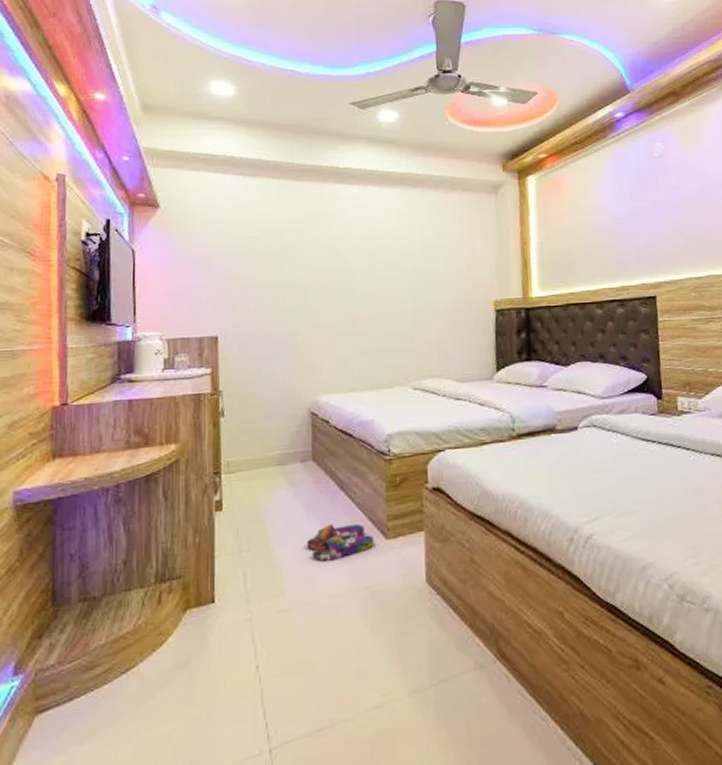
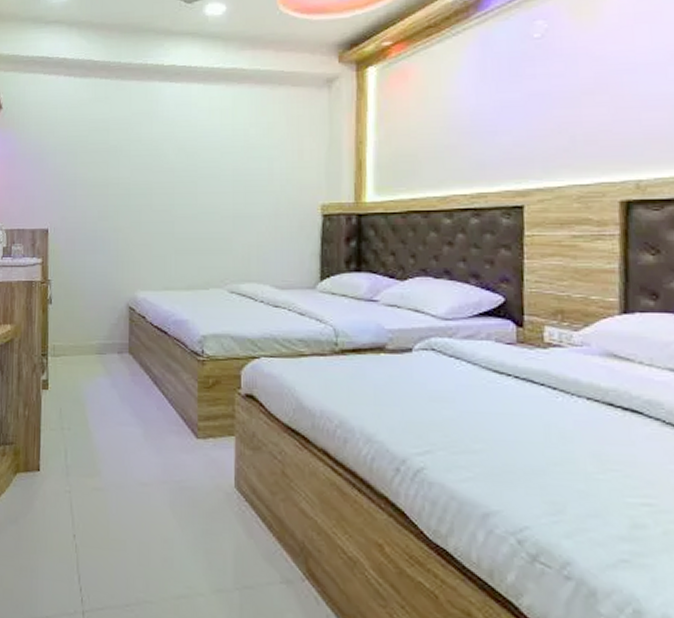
slippers: present [306,524,374,561] -> none [121,416,184,451]

